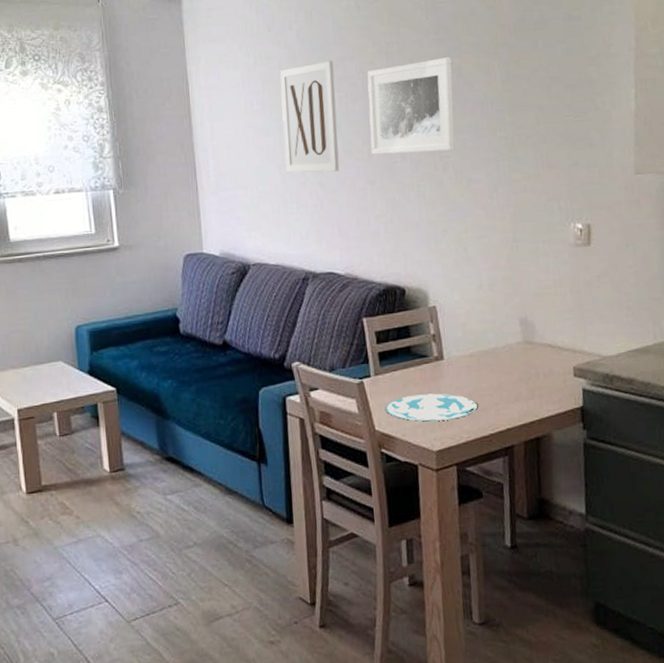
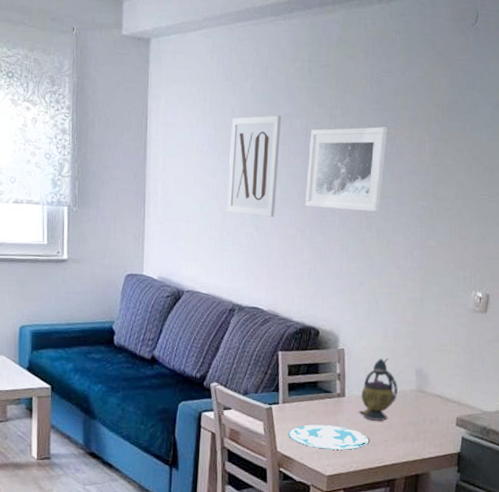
teapot: none [461,310,503,382] -> present [359,358,398,421]

